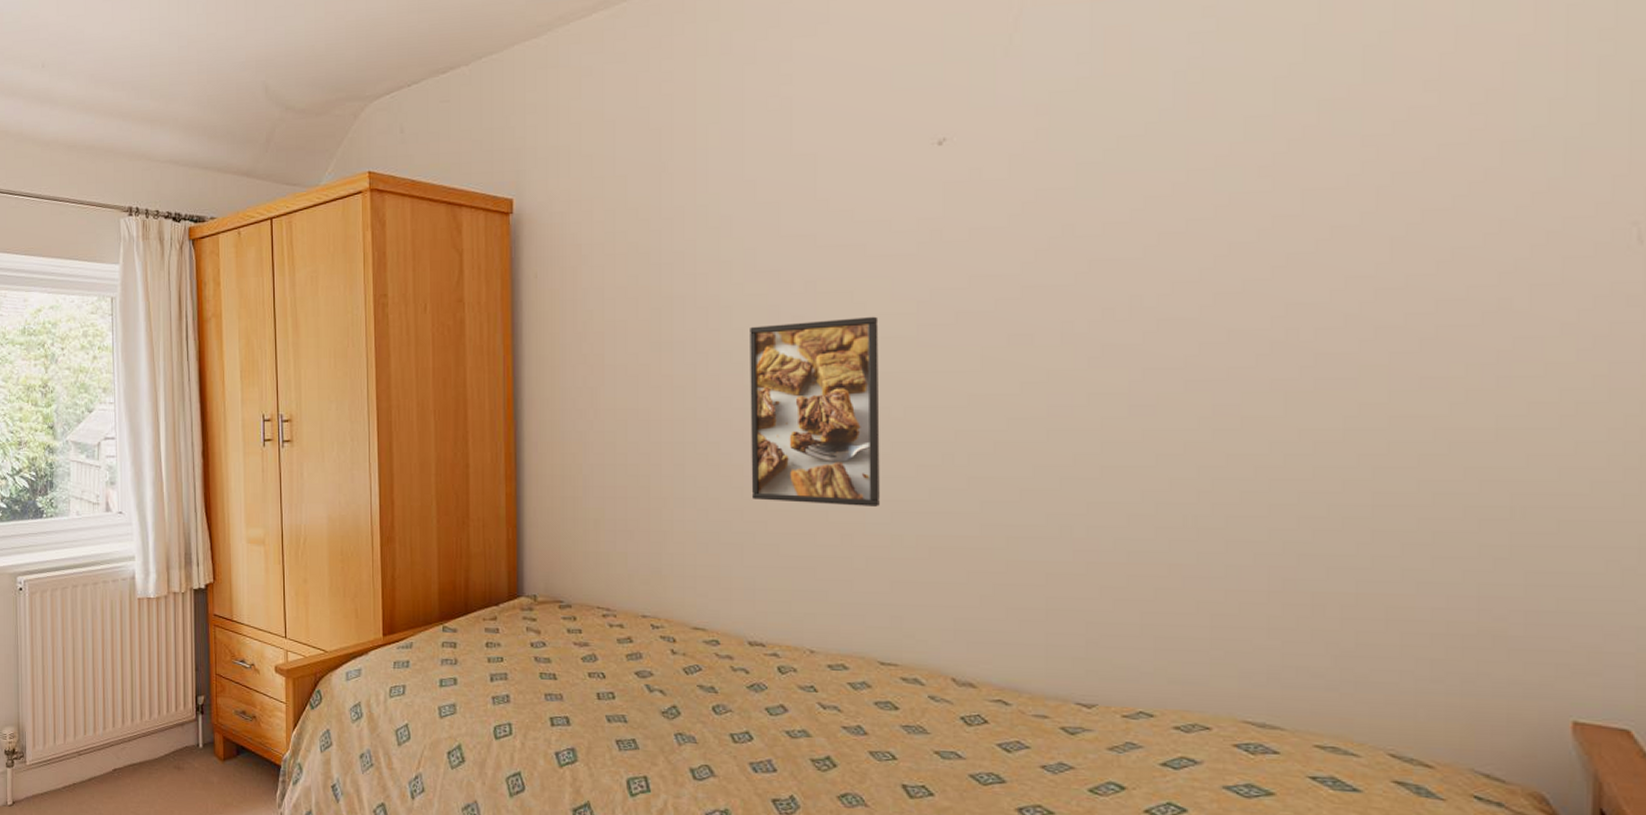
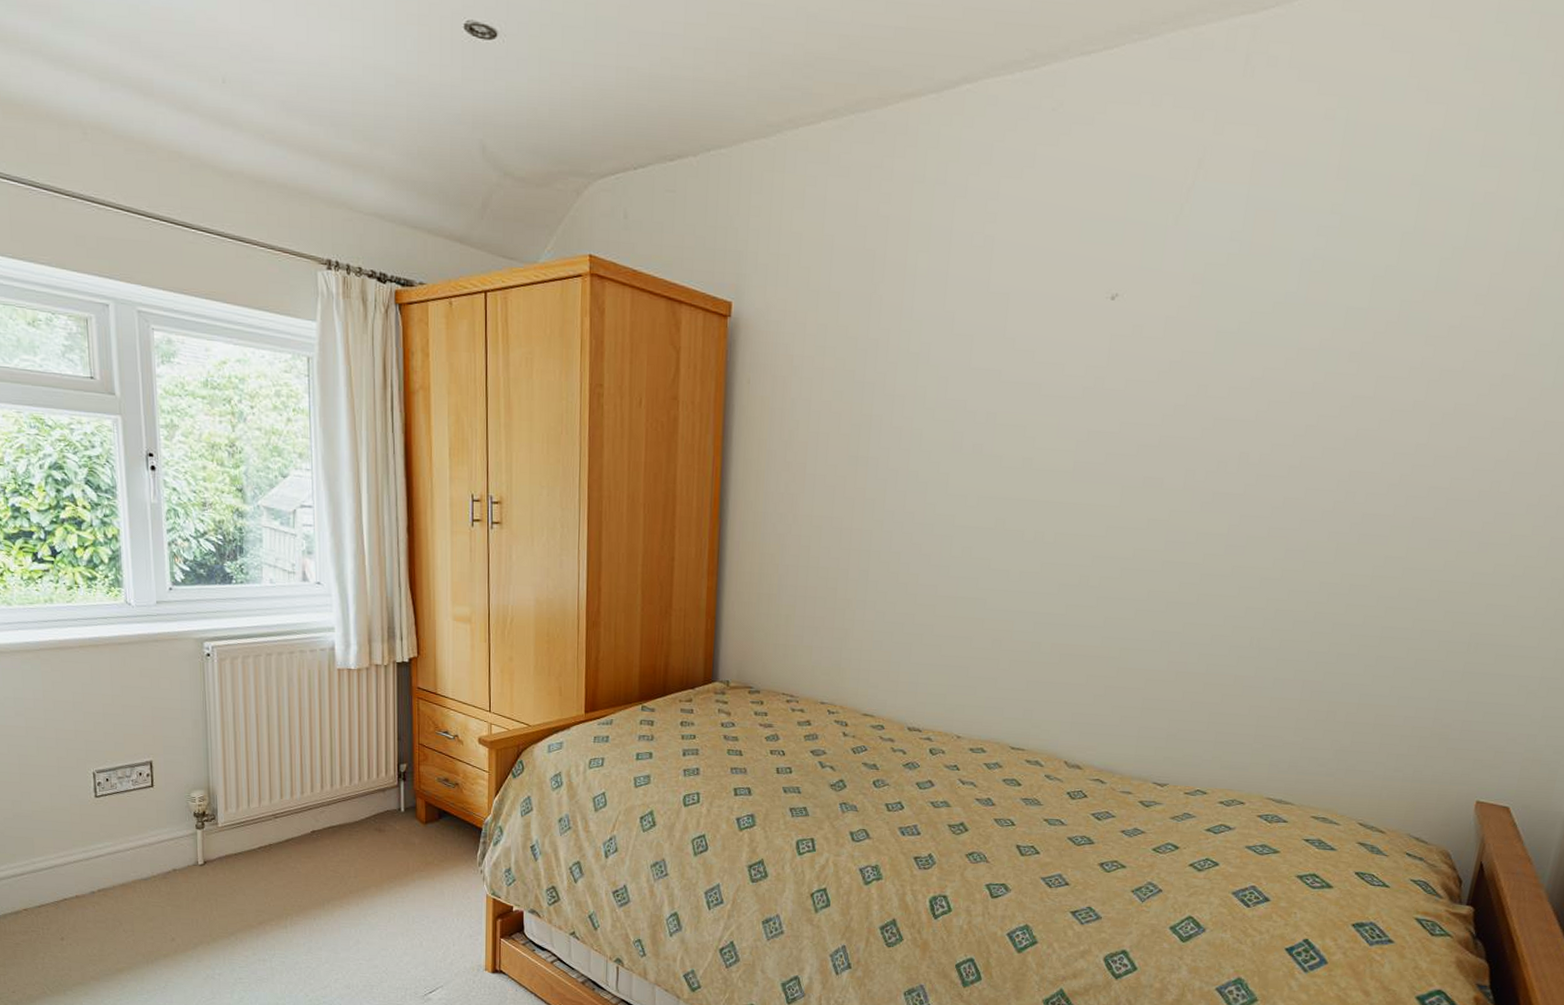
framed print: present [750,316,880,507] -> none [922,449,1044,617]

